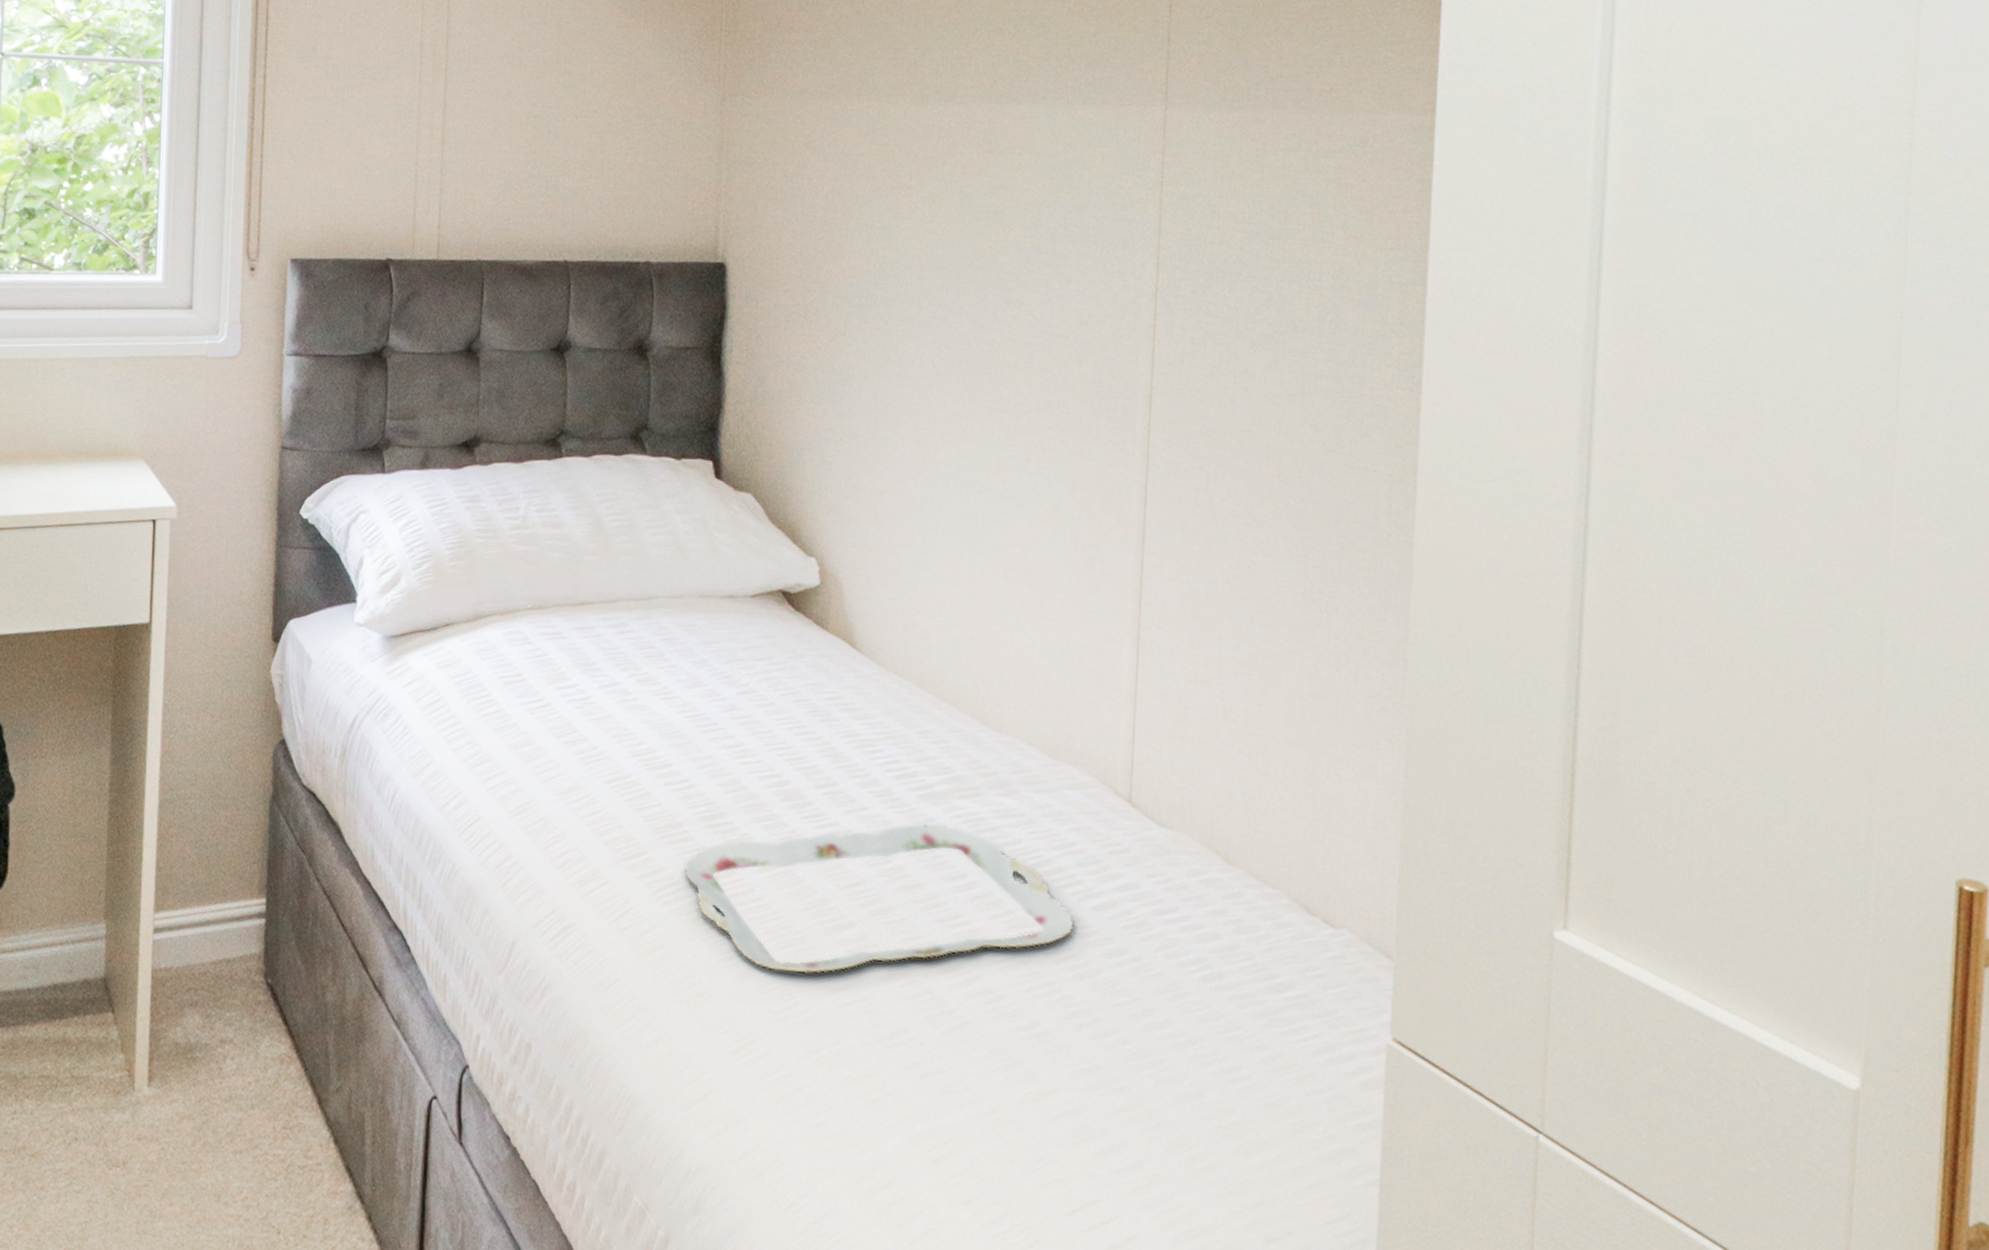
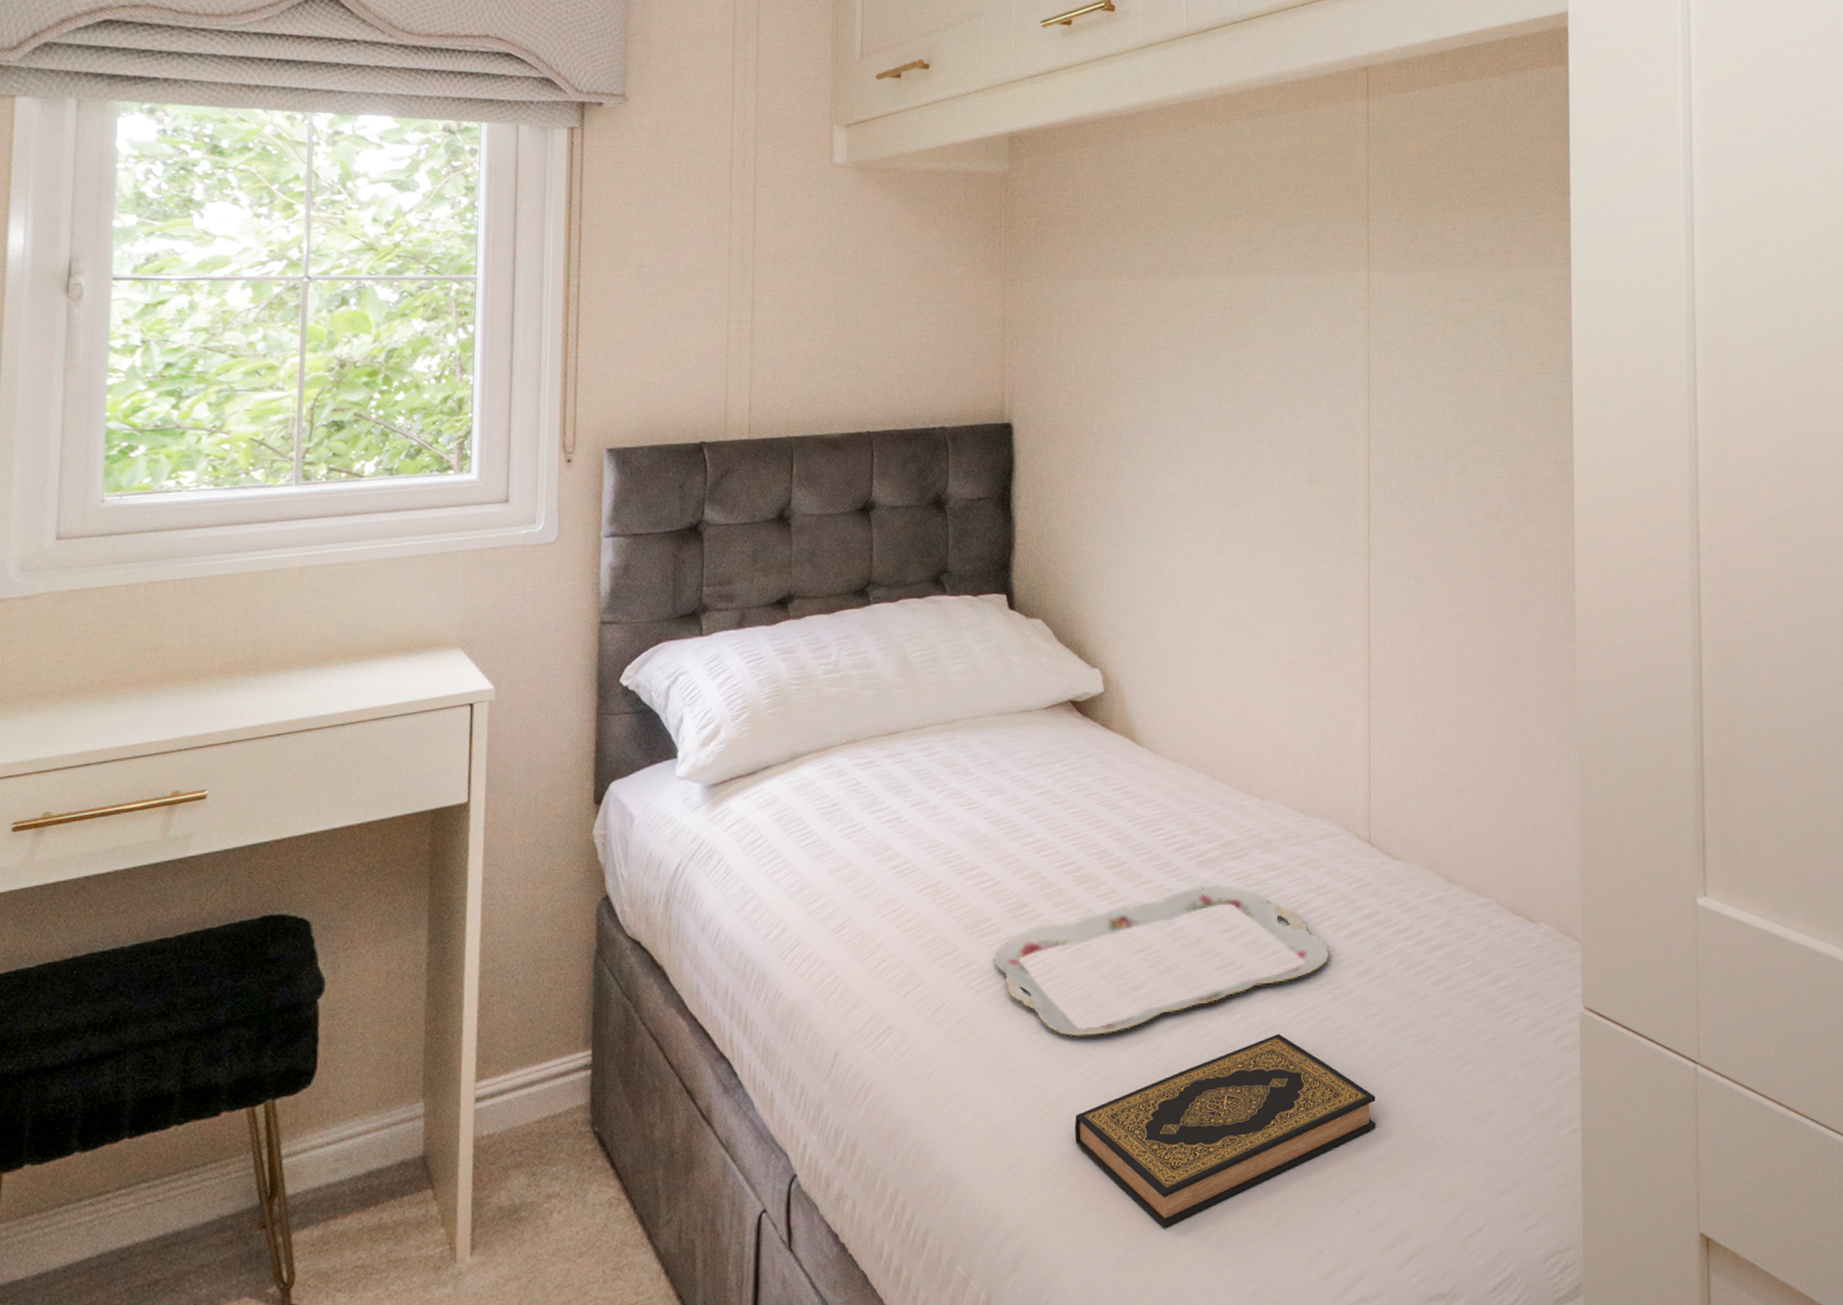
hardback book: none [767,1005,1122,1200] -> present [1074,1033,1376,1228]

